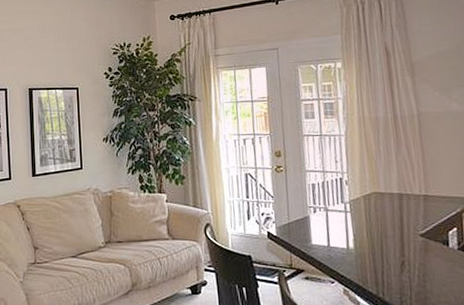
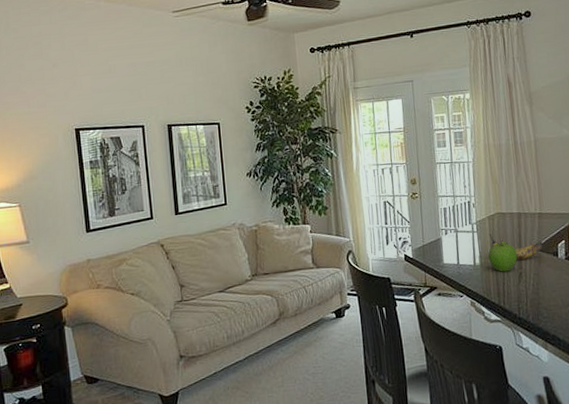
fruit: none [363,223,400,259] -> present [488,240,518,272]
banana: none [364,213,431,246] -> present [488,232,544,260]

